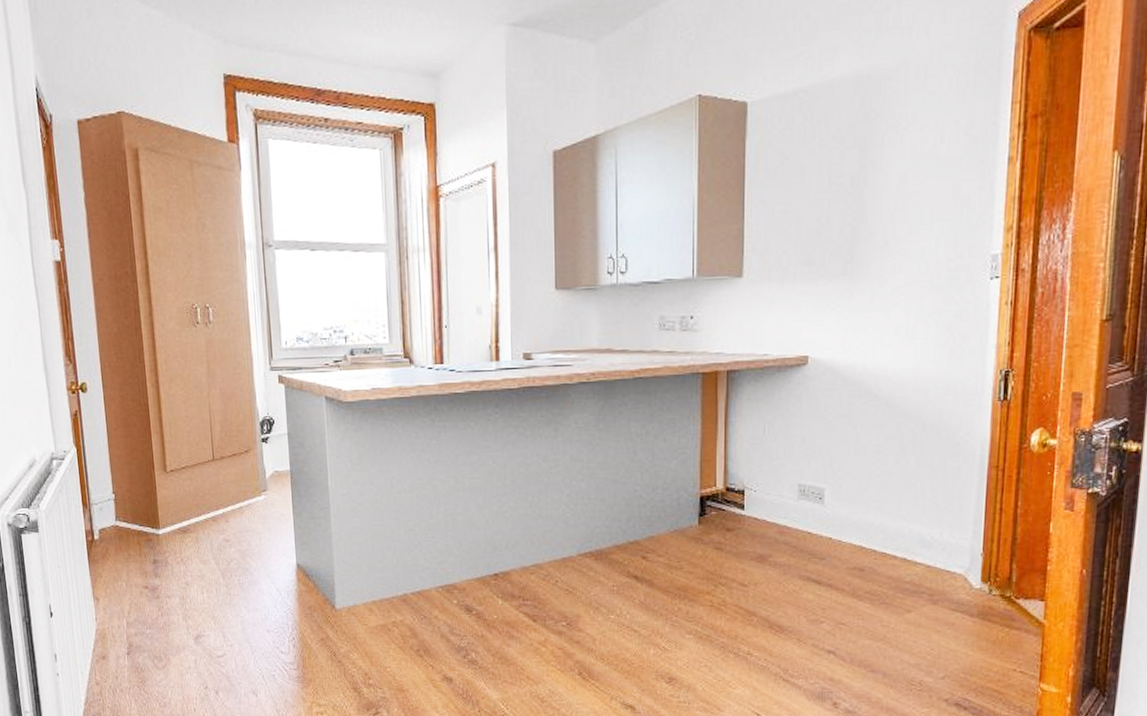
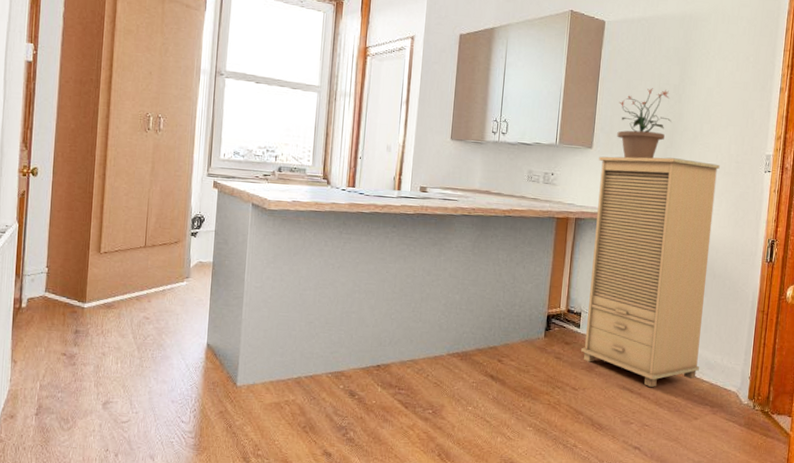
cabinet: none [747,275,924,577] -> present [580,156,720,388]
potted plant: none [774,183,851,285] -> present [617,88,672,159]

